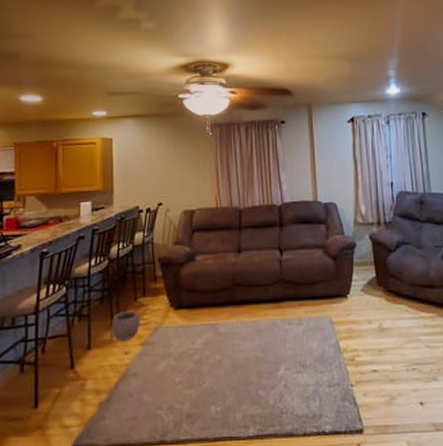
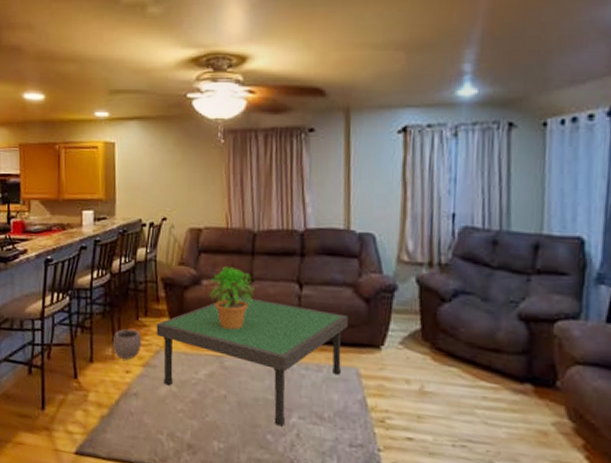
coffee table: none [154,267,320,380] -> present [156,296,348,427]
potted plant: none [203,241,243,298] -> present [210,266,255,330]

